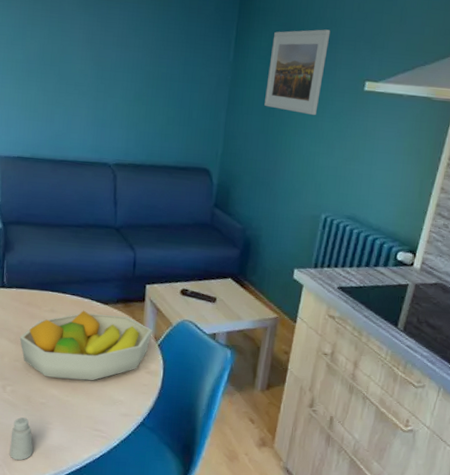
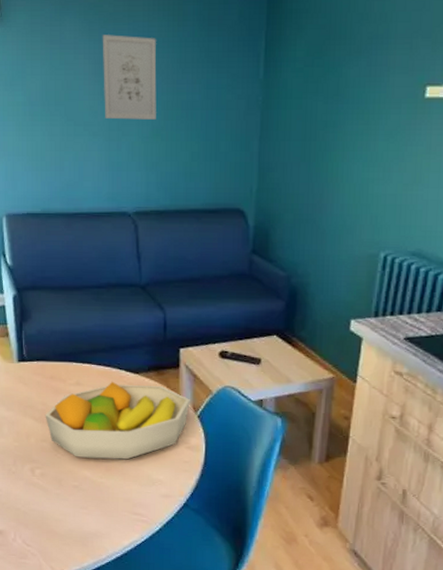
saltshaker: present [9,417,34,461] -> none [44,503,70,550]
wall art: none [94,10,144,86] -> present [102,35,157,120]
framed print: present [264,29,331,116] -> none [304,27,380,135]

